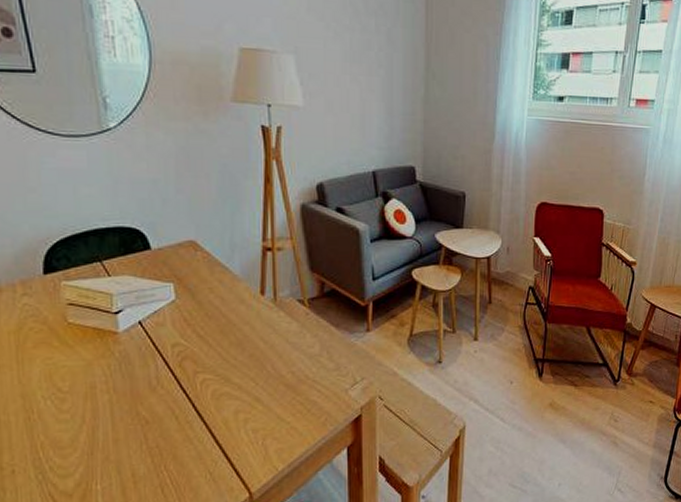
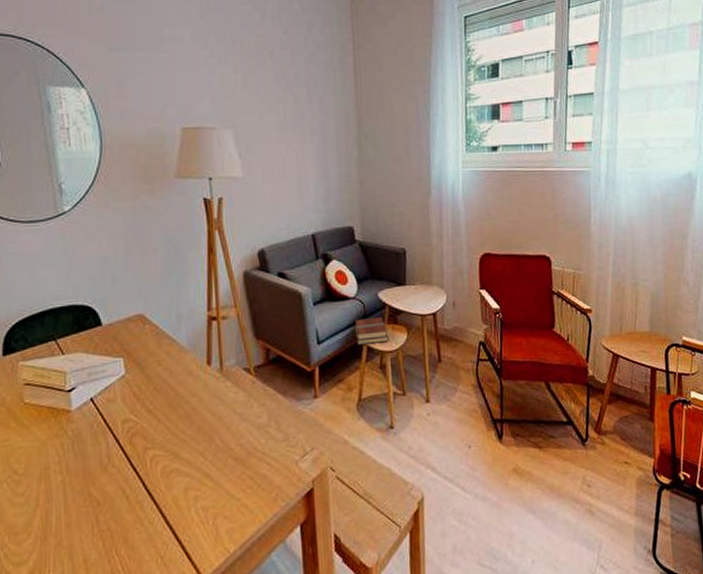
books: none [410,258,443,283] -> present [354,317,389,345]

